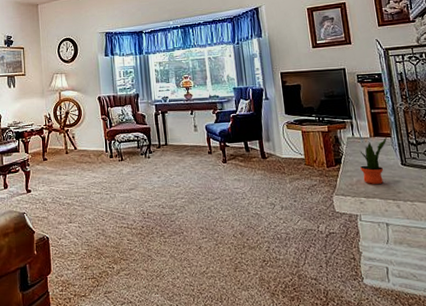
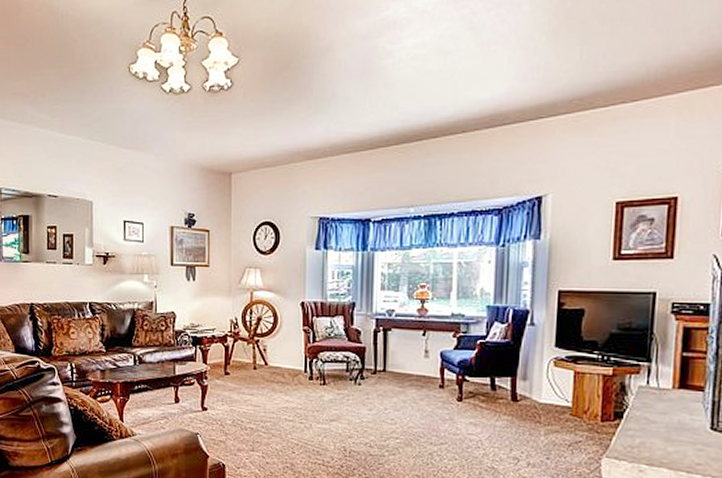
potted plant: present [359,137,387,184] -> none [649,391,697,450]

